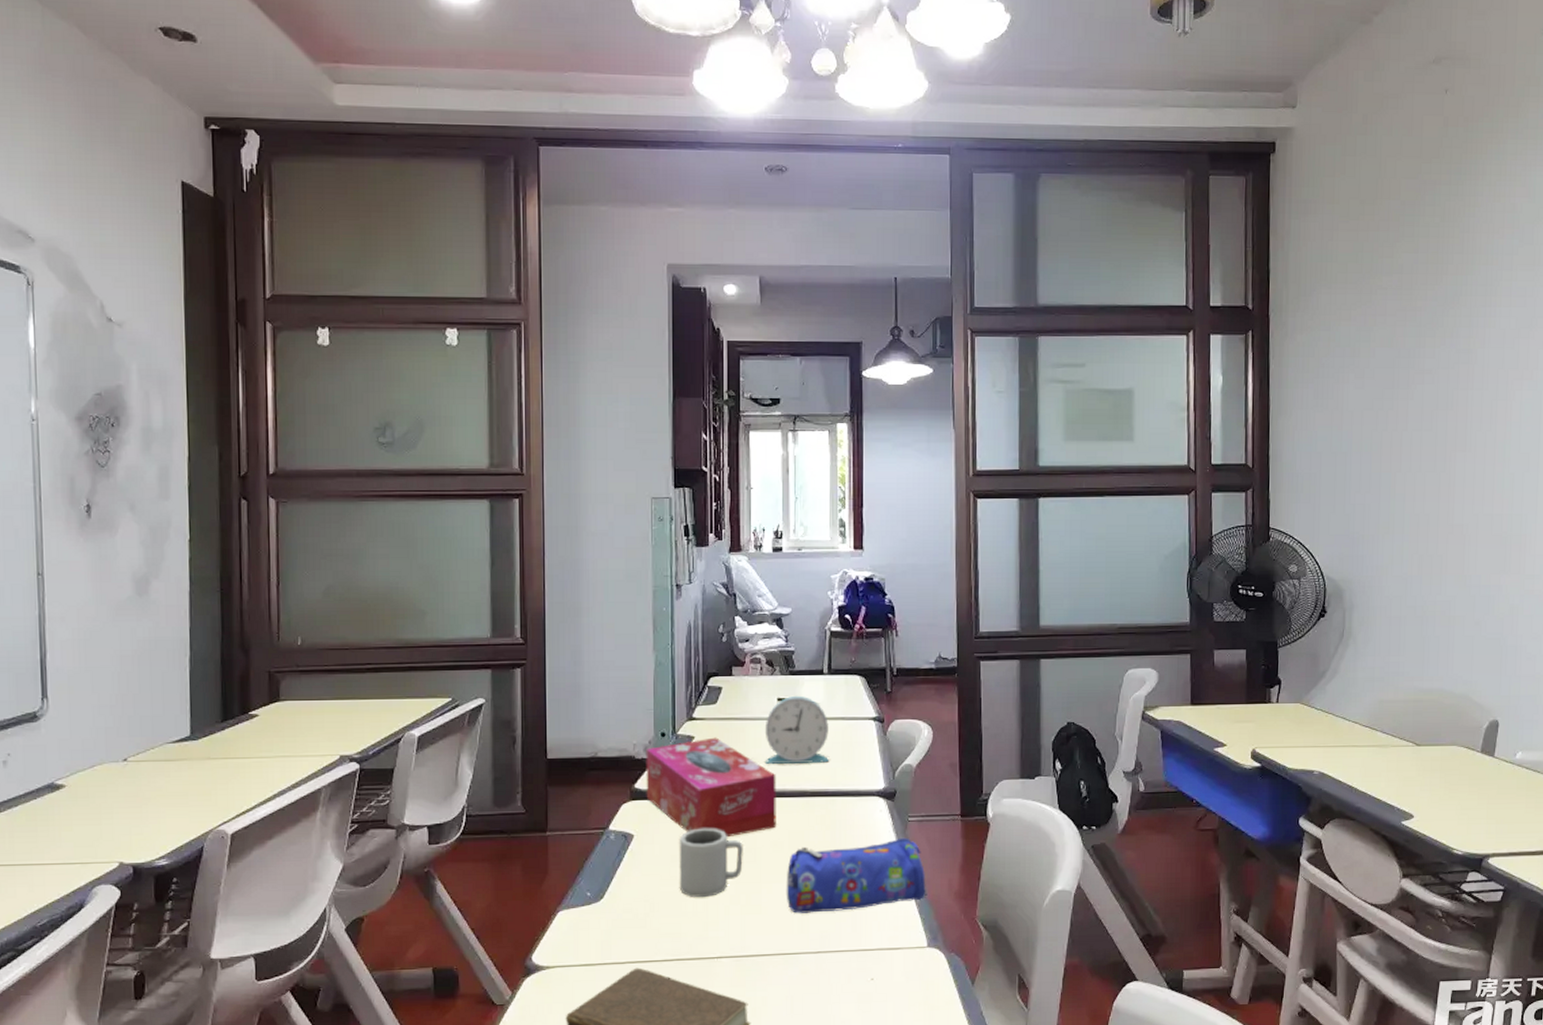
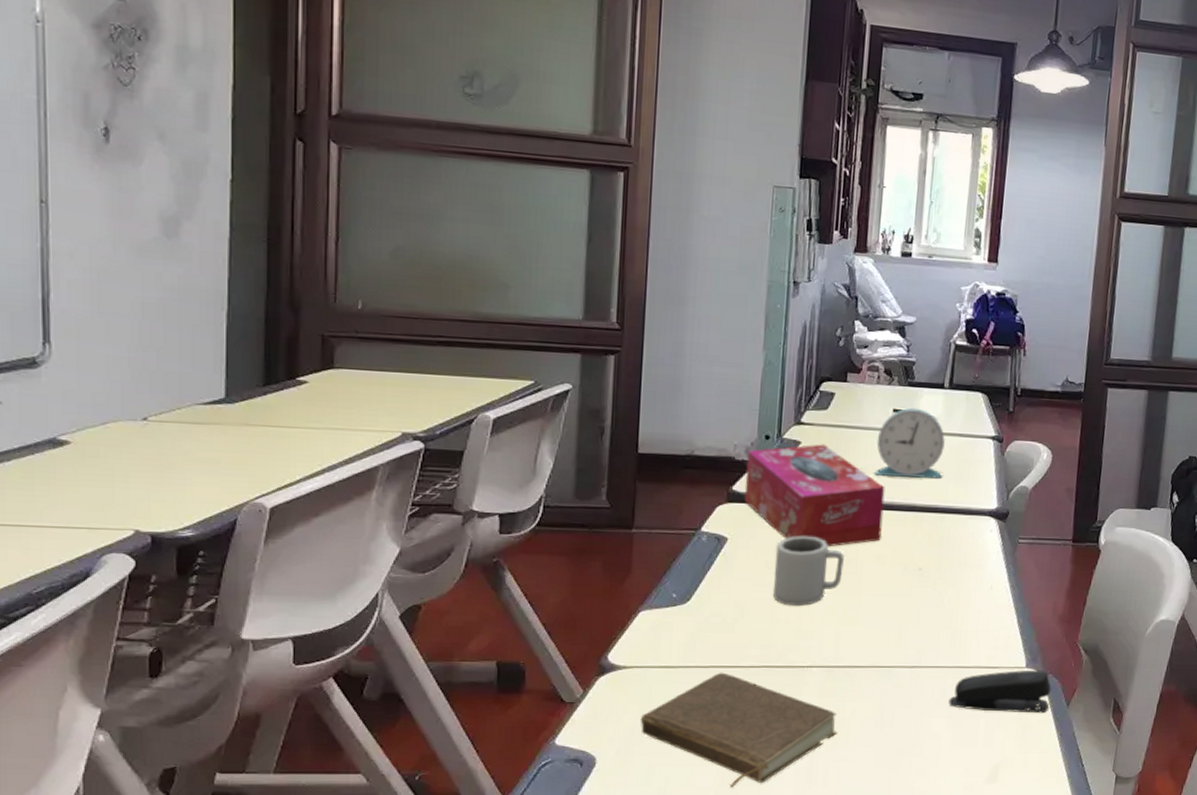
pencil case: present [786,837,926,914] -> none [885,559,1031,628]
stapler: none [855,948,955,994] -> present [948,670,1052,714]

